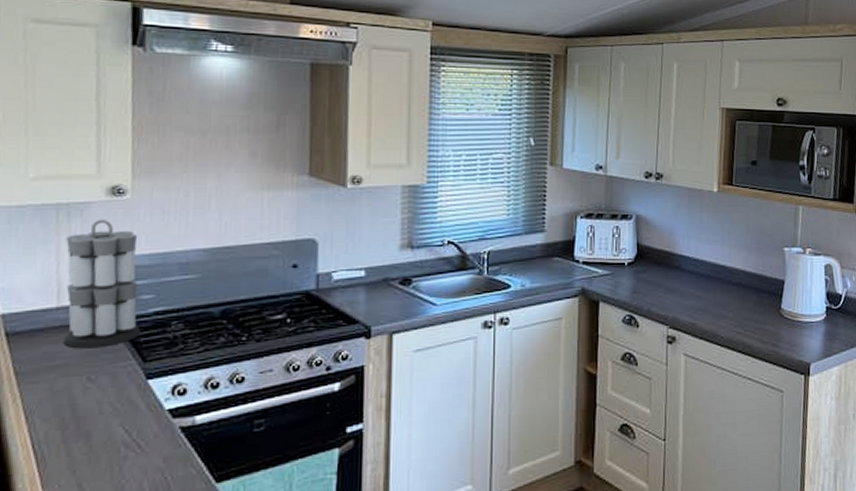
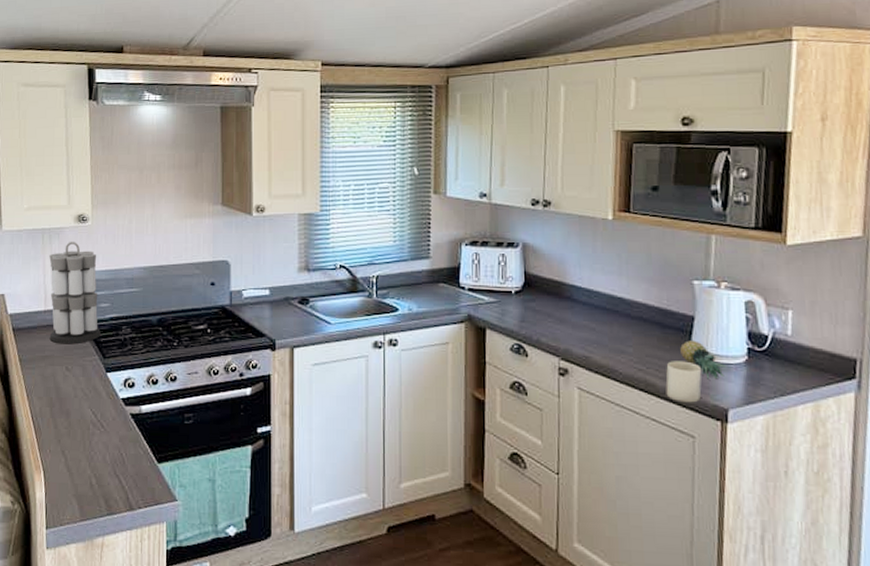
mug: none [760,322,790,361] -> present [665,361,702,403]
fruit: none [772,303,810,338] -> present [680,340,727,379]

